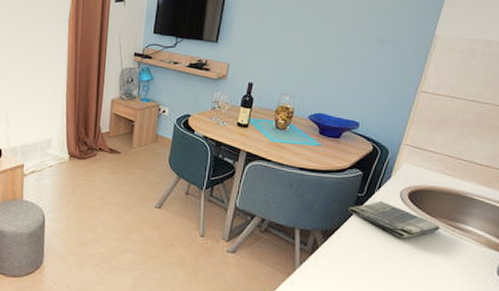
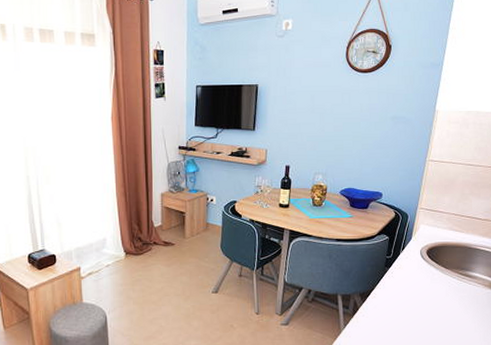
dish towel: present [348,201,441,239] -> none [380,260,454,291]

